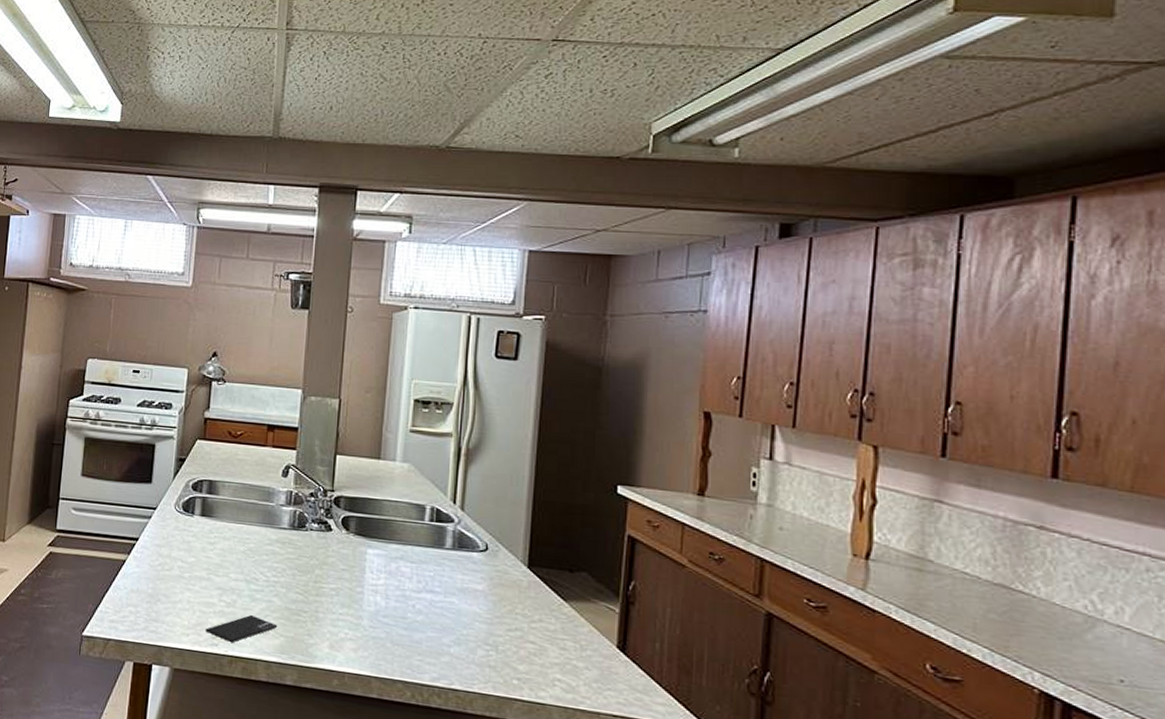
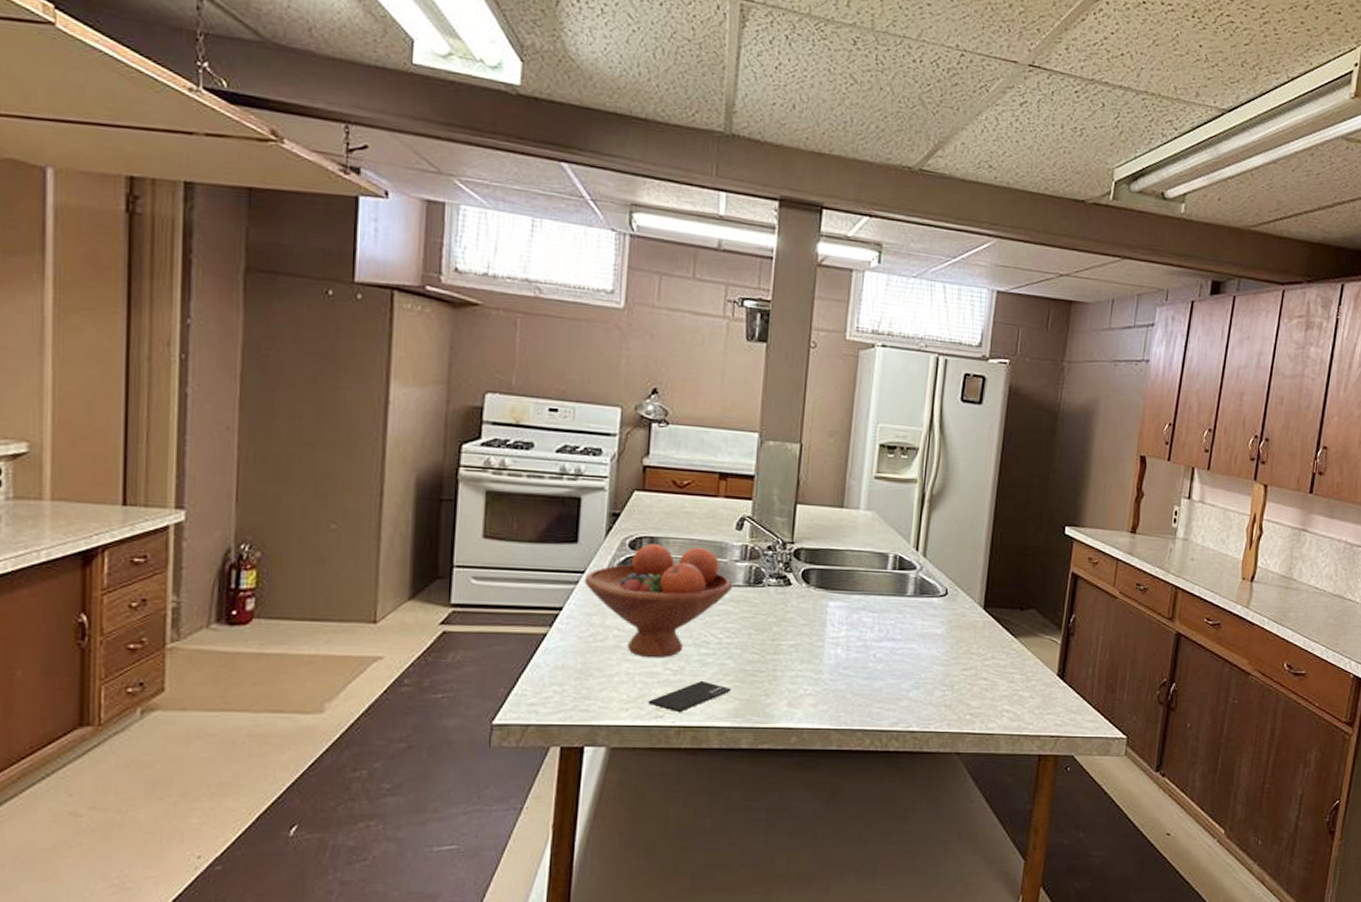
fruit bowl: none [156,486,280,590] -> present [585,544,733,658]

